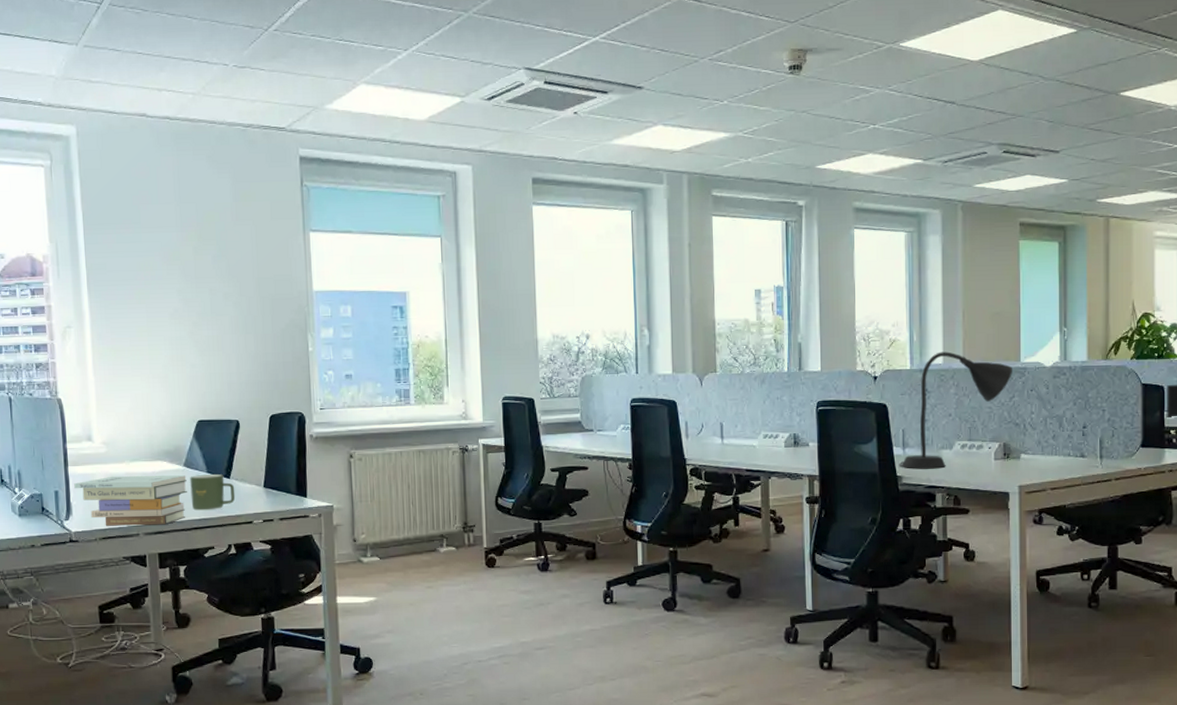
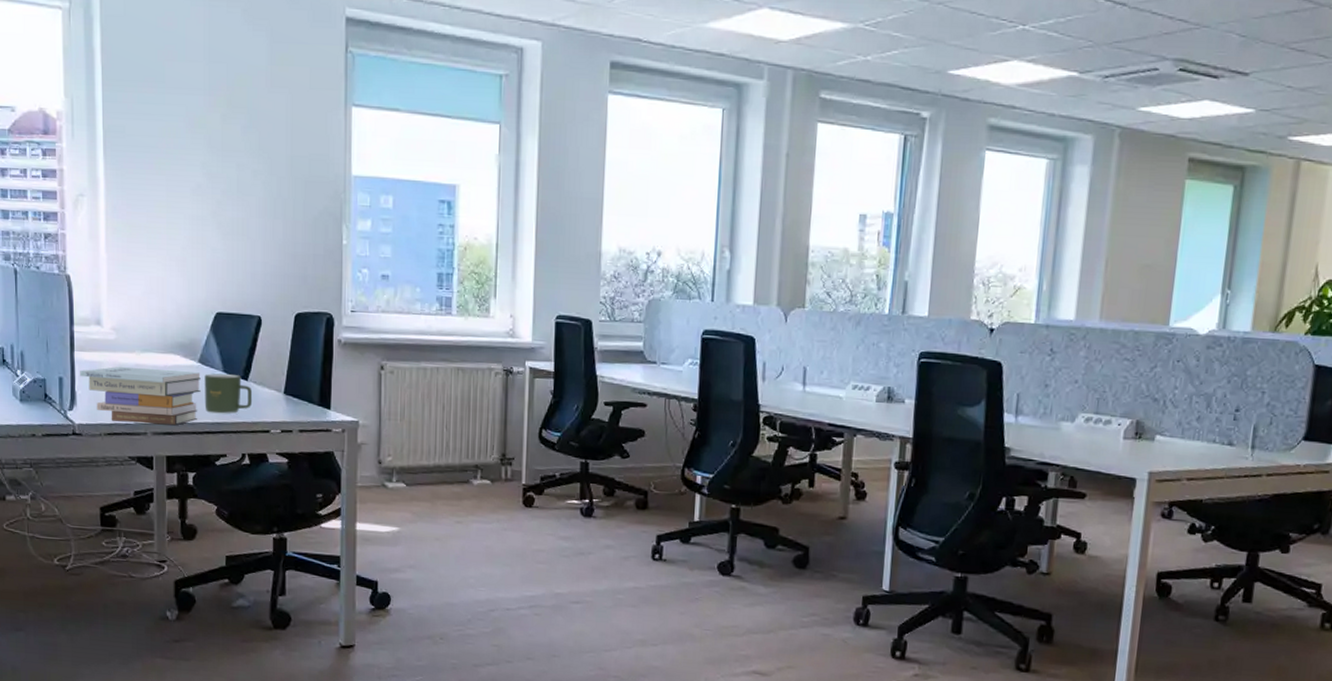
desk lamp: present [900,351,1012,469] -> none [1009,306,1158,444]

